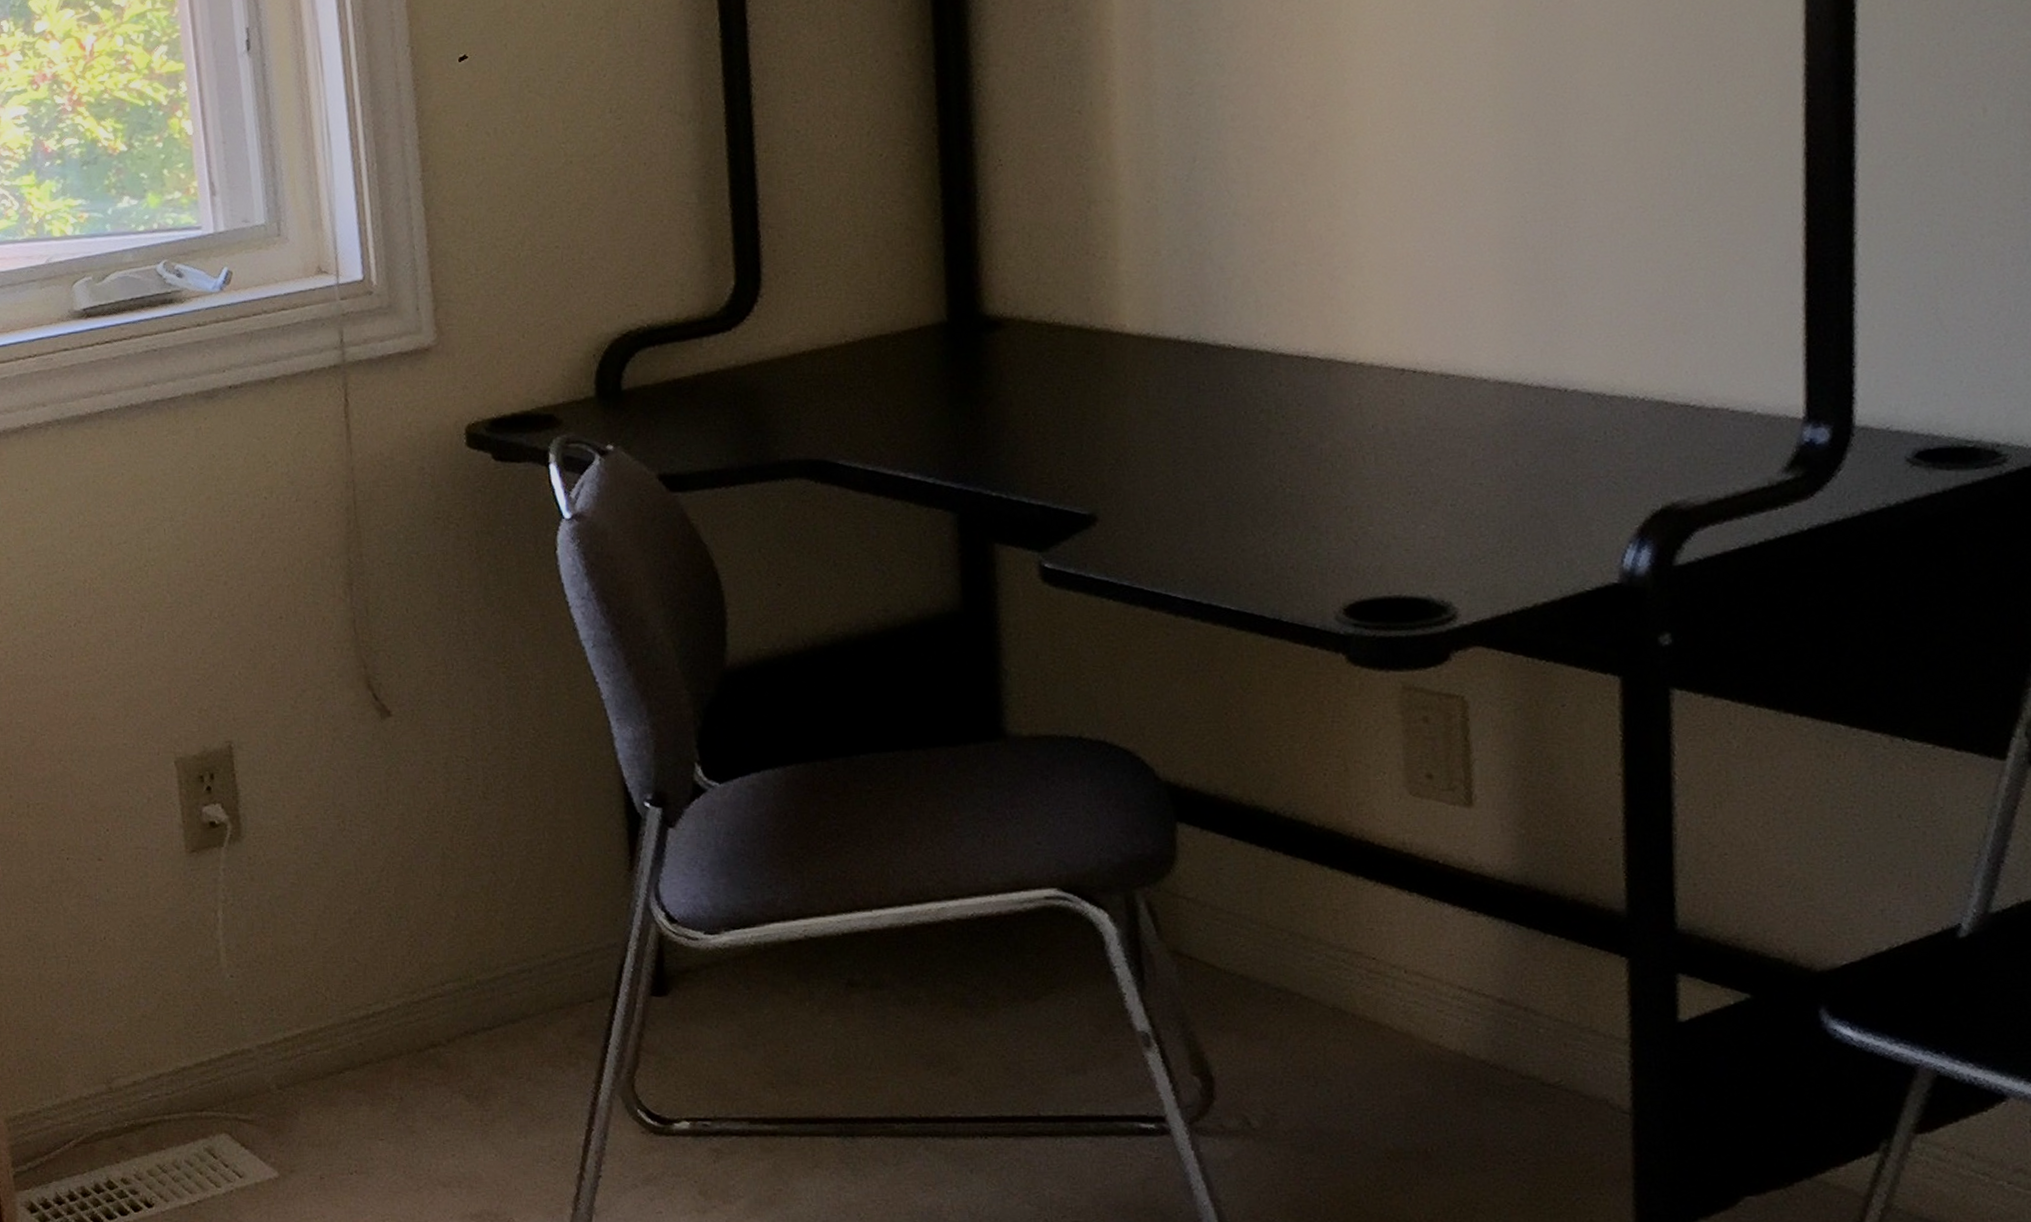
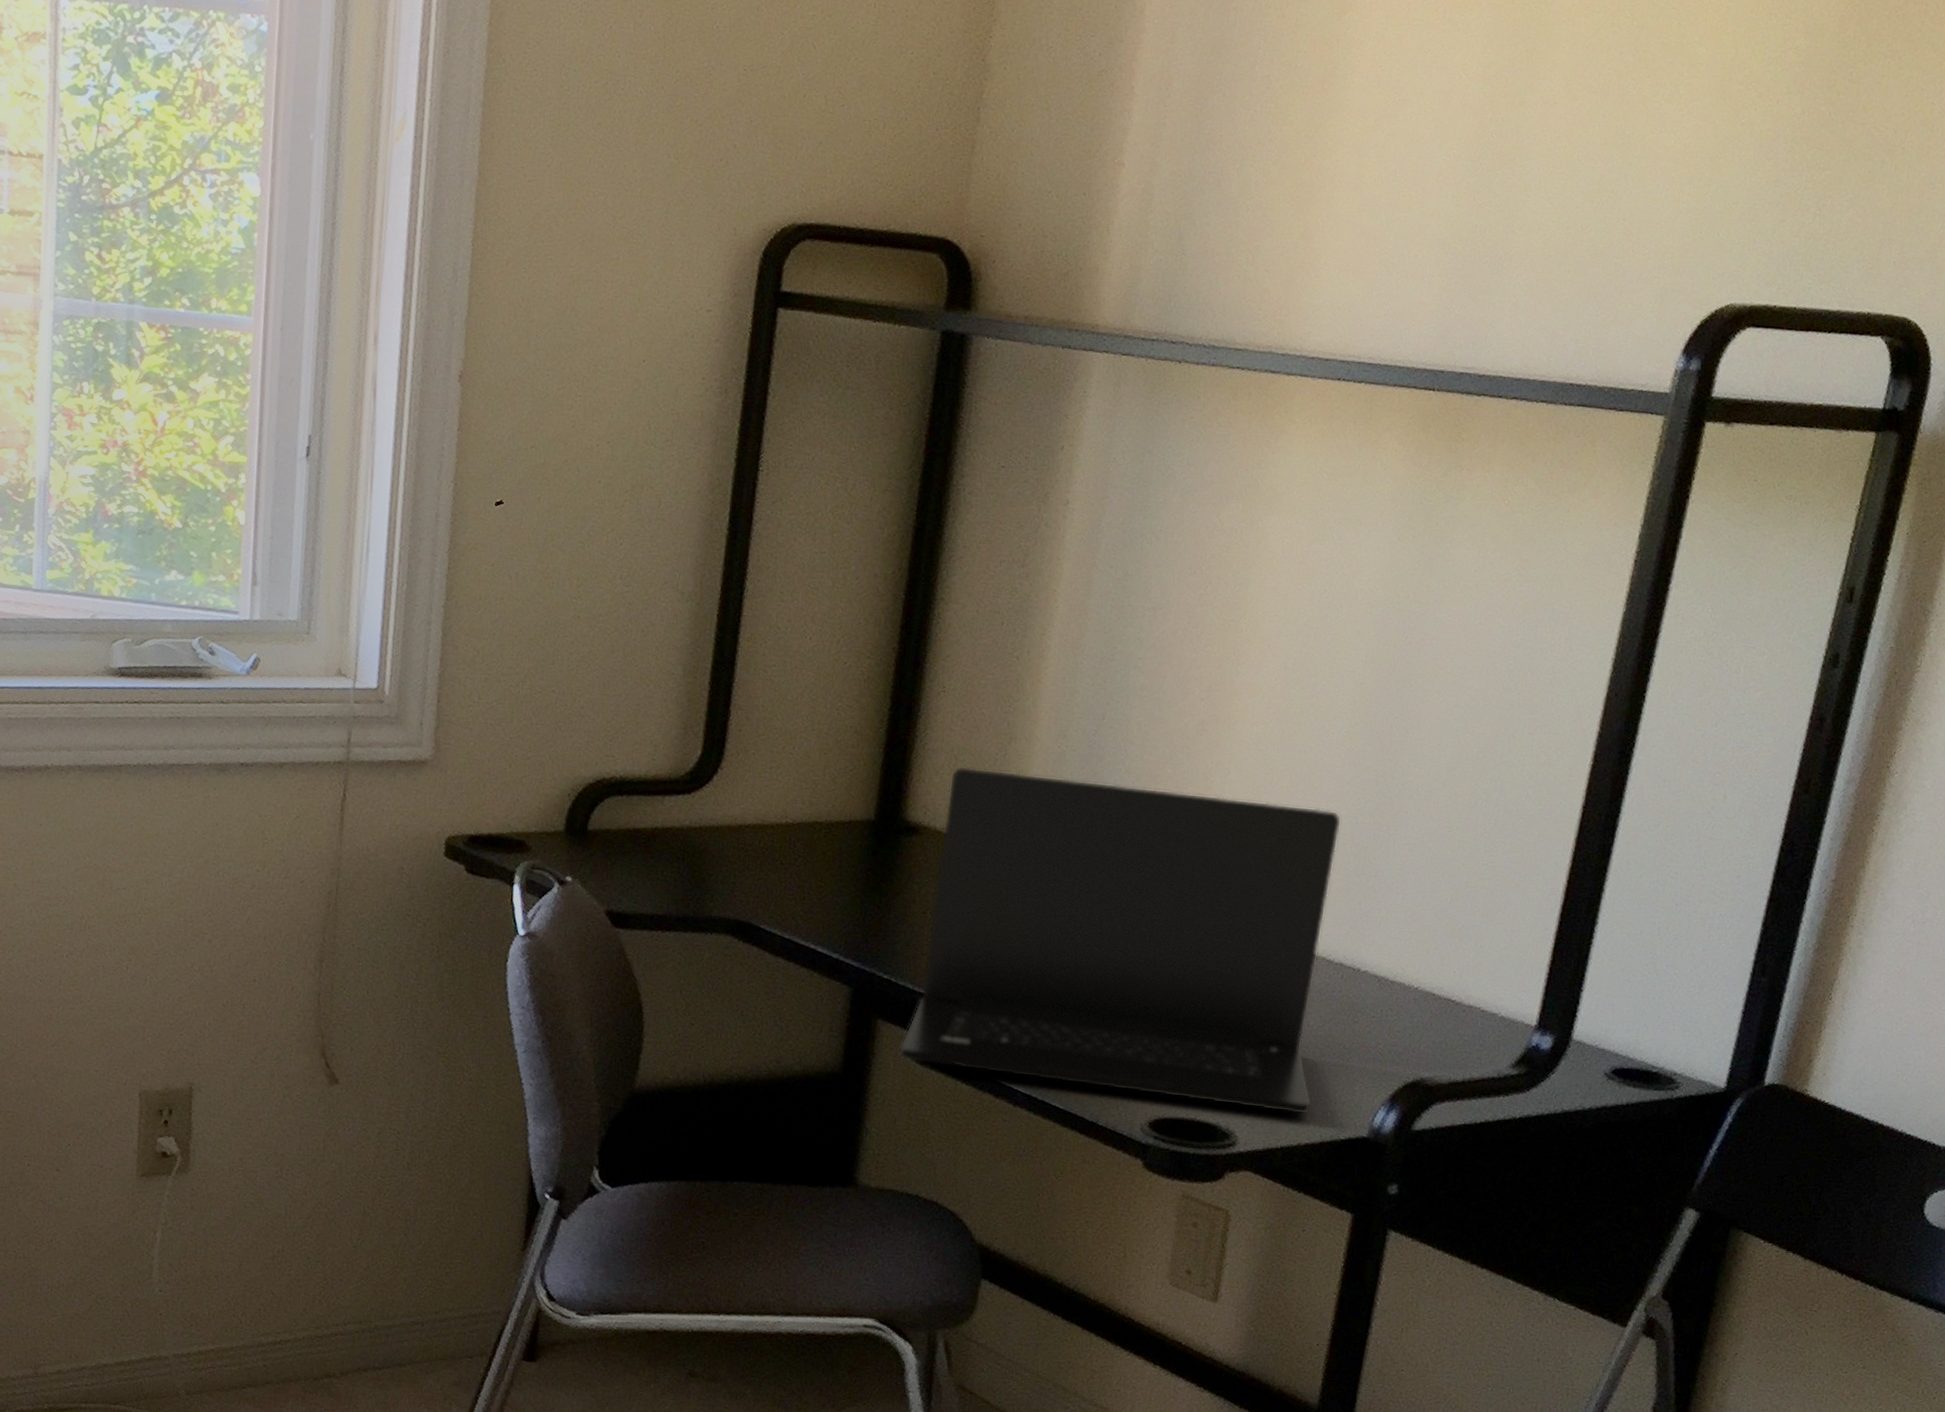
laptop: none [1026,213,1542,585] -> present [898,766,1342,1115]

